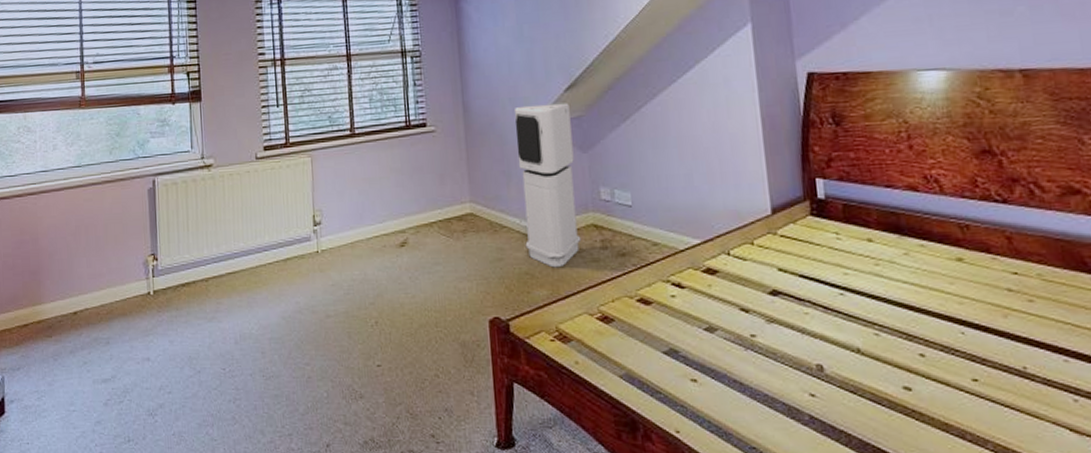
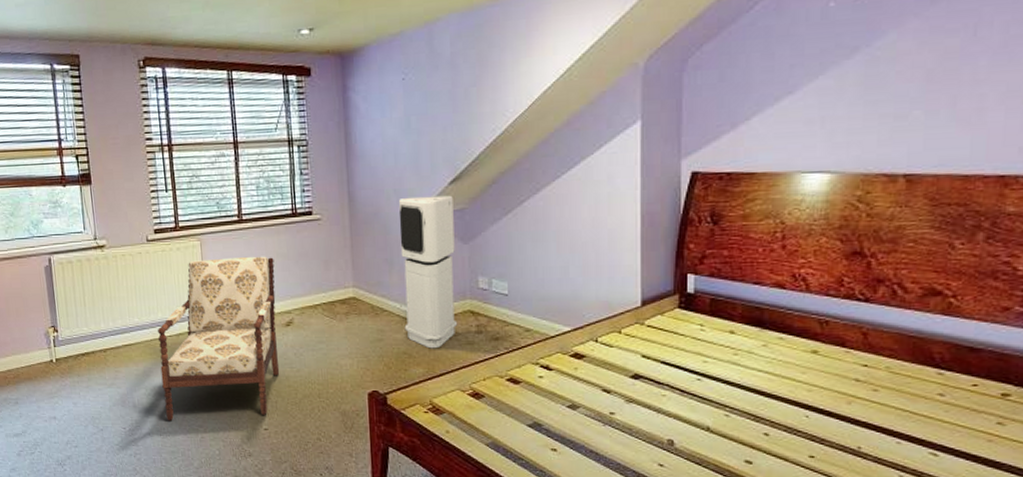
armchair: none [264,171,394,360] -> present [158,256,280,422]

